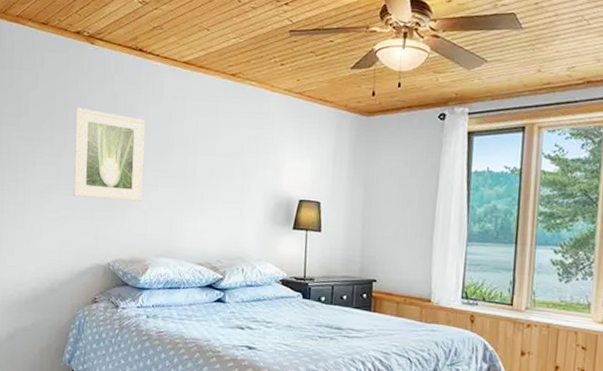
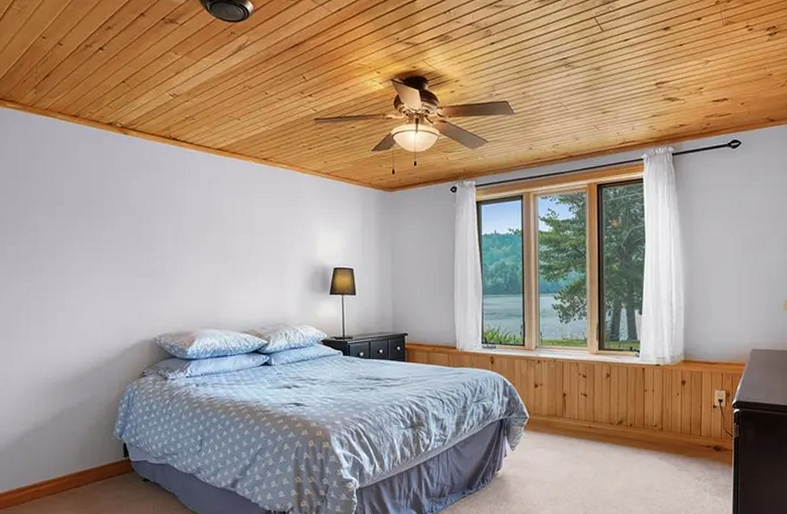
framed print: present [73,107,146,201] -> none [111,194,185,278]

